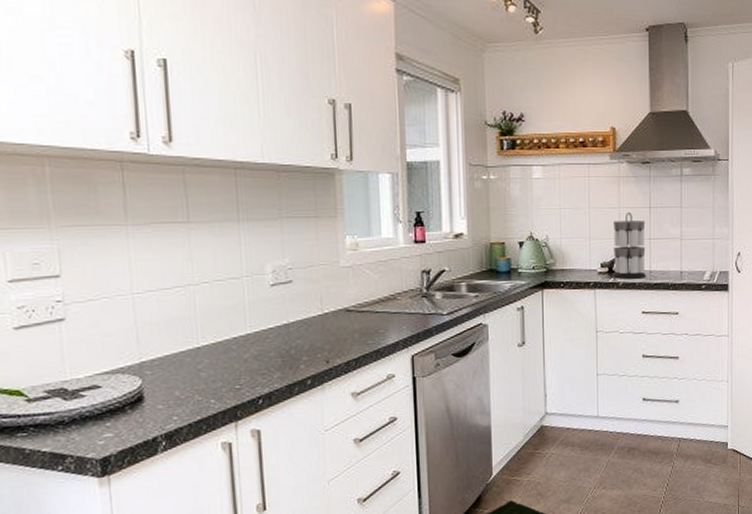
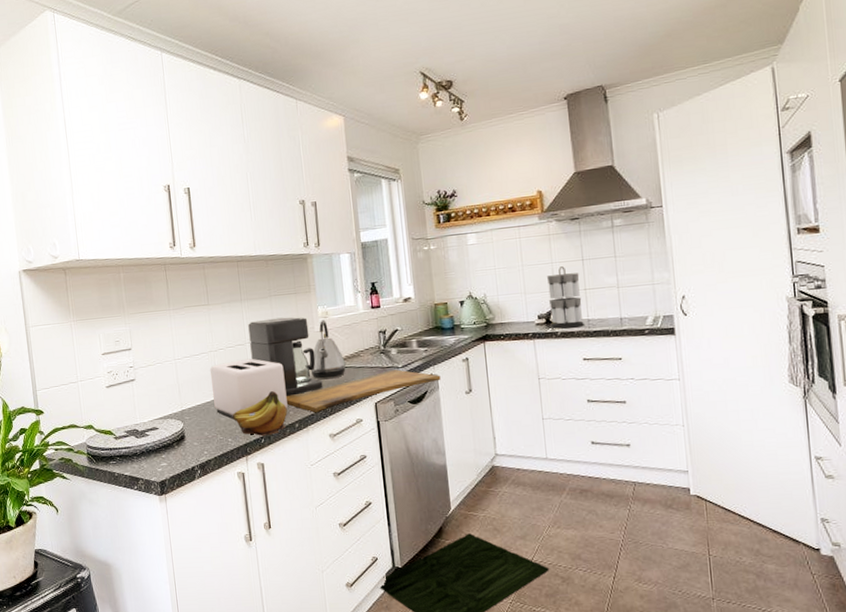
toaster: none [186,296,298,375] -> present [209,358,288,420]
fruit: none [215,339,297,397] -> present [231,391,287,437]
coffee maker: none [247,246,347,346] -> present [248,317,323,396]
cutting board: none [295,316,491,367] -> present [286,369,441,413]
kettle: none [331,252,379,327] -> present [311,319,347,380]

